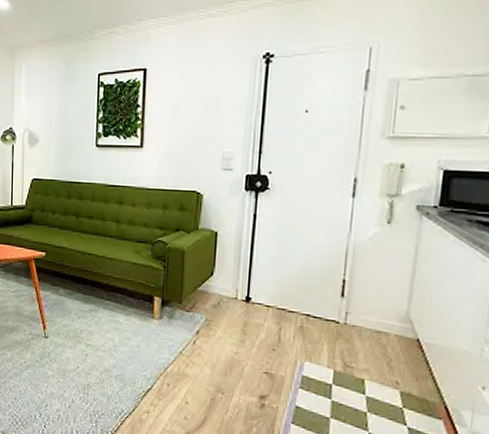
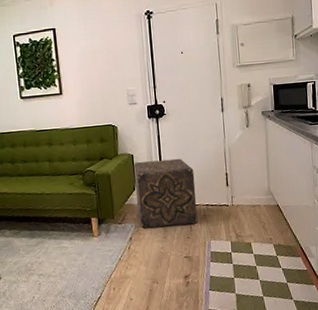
ottoman: none [211,241,297,335] -> present [133,158,197,229]

